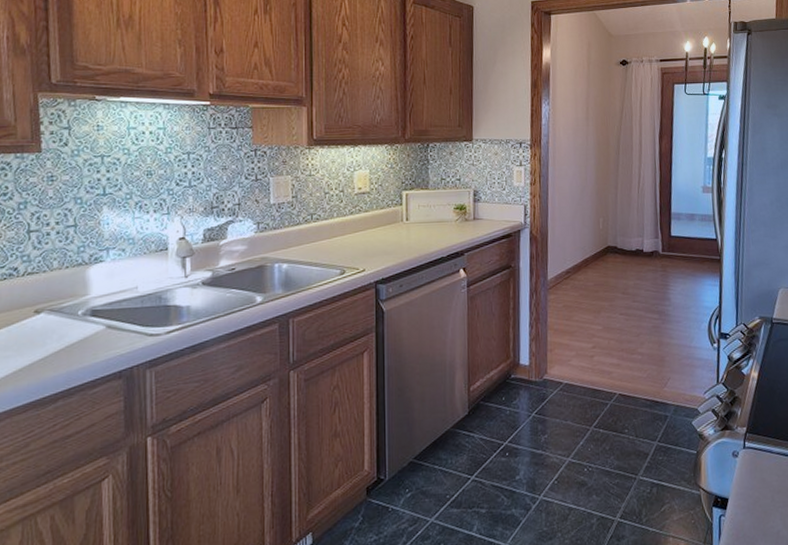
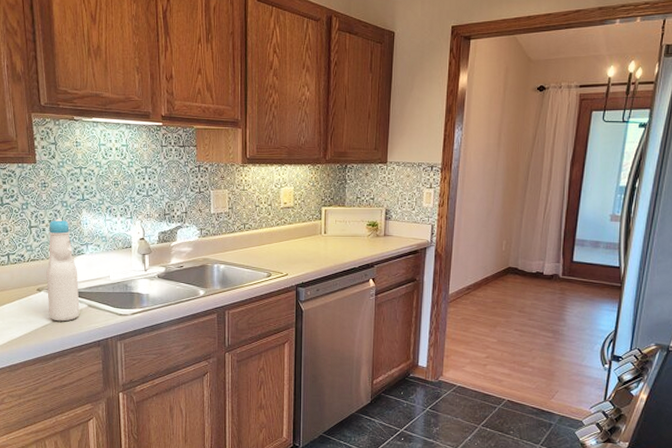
bottle: none [48,218,95,351] -> present [46,218,80,322]

